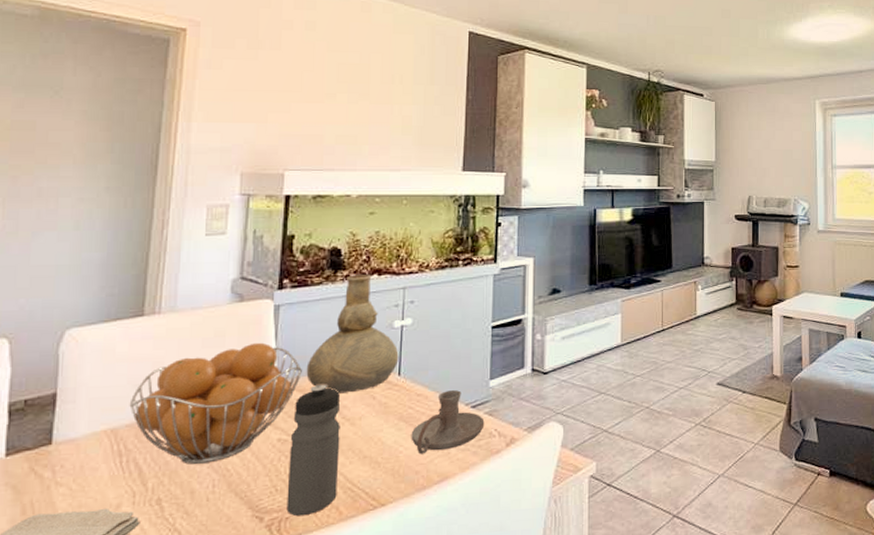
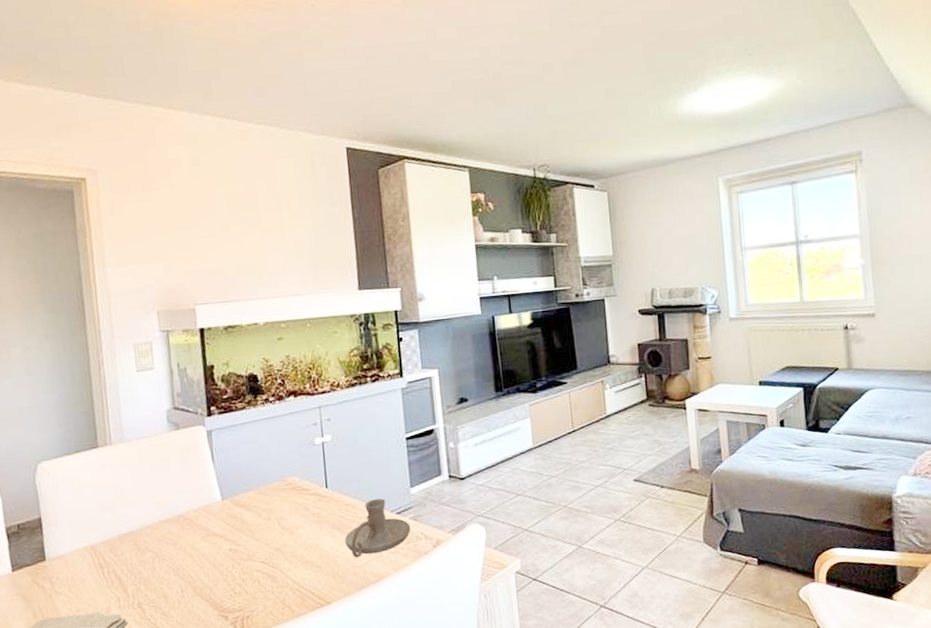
fruit basket: present [129,342,302,464] -> none [100,465,241,574]
water bottle: present [286,384,340,517] -> none [239,499,288,615]
vase: present [306,273,399,394] -> none [243,396,324,507]

